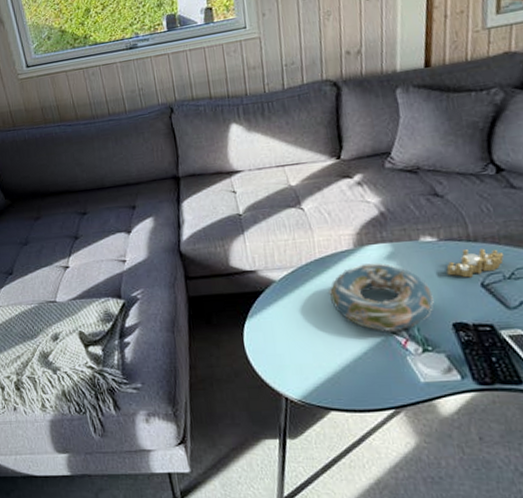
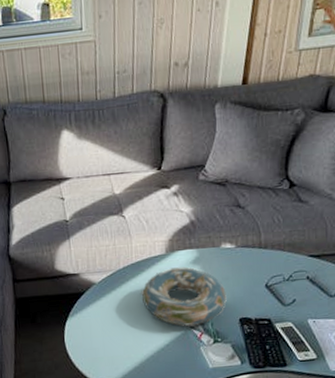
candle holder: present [446,248,504,278] -> none [240,254,285,280]

